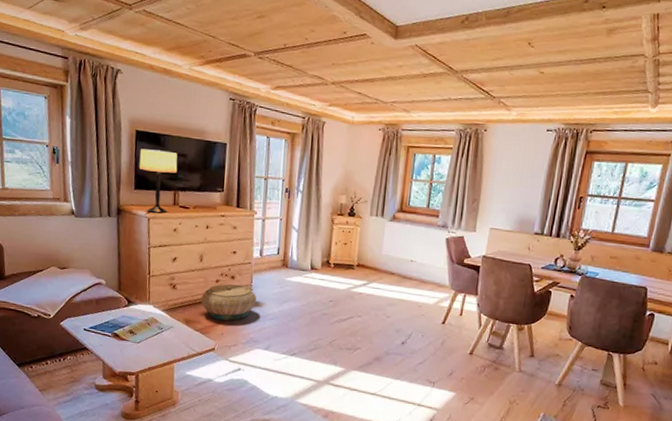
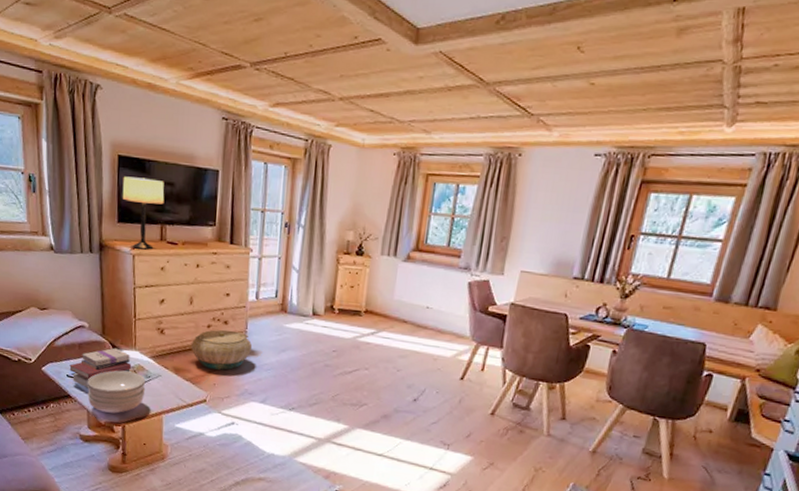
books: none [86,302,146,341] -> present [69,348,132,389]
bowl: none [103,323,158,364] -> present [87,370,146,414]

